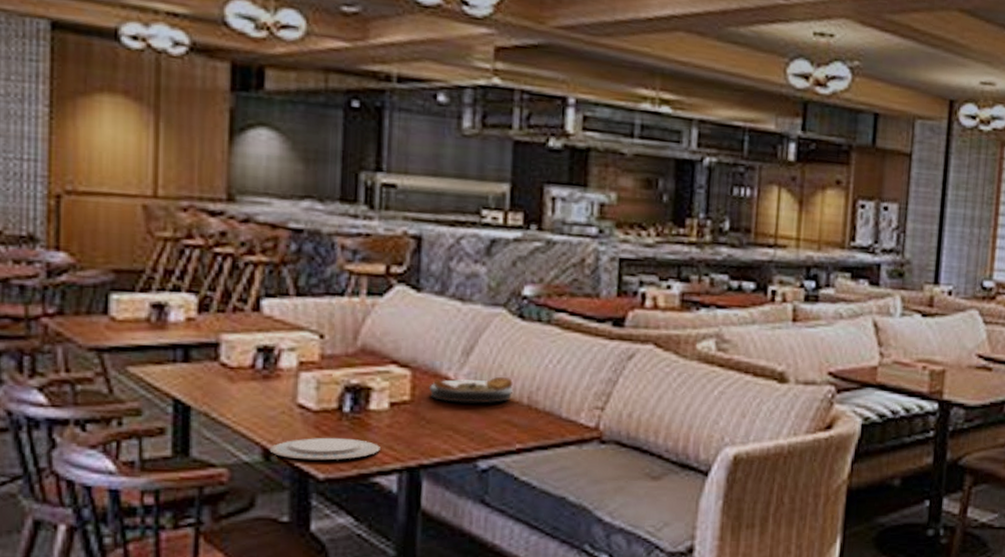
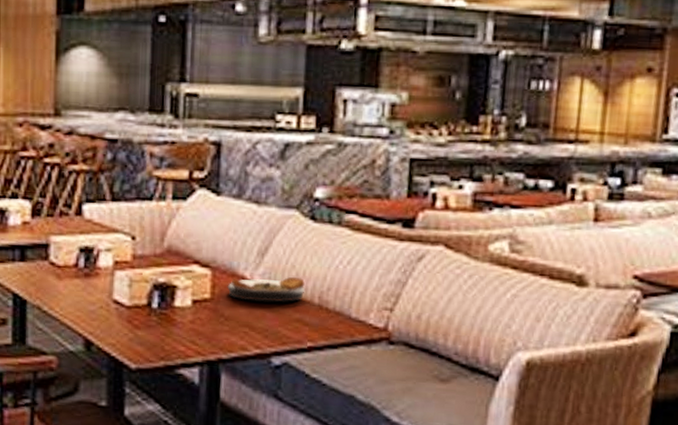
plate: present [269,437,380,461] -> none [90,331,184,352]

